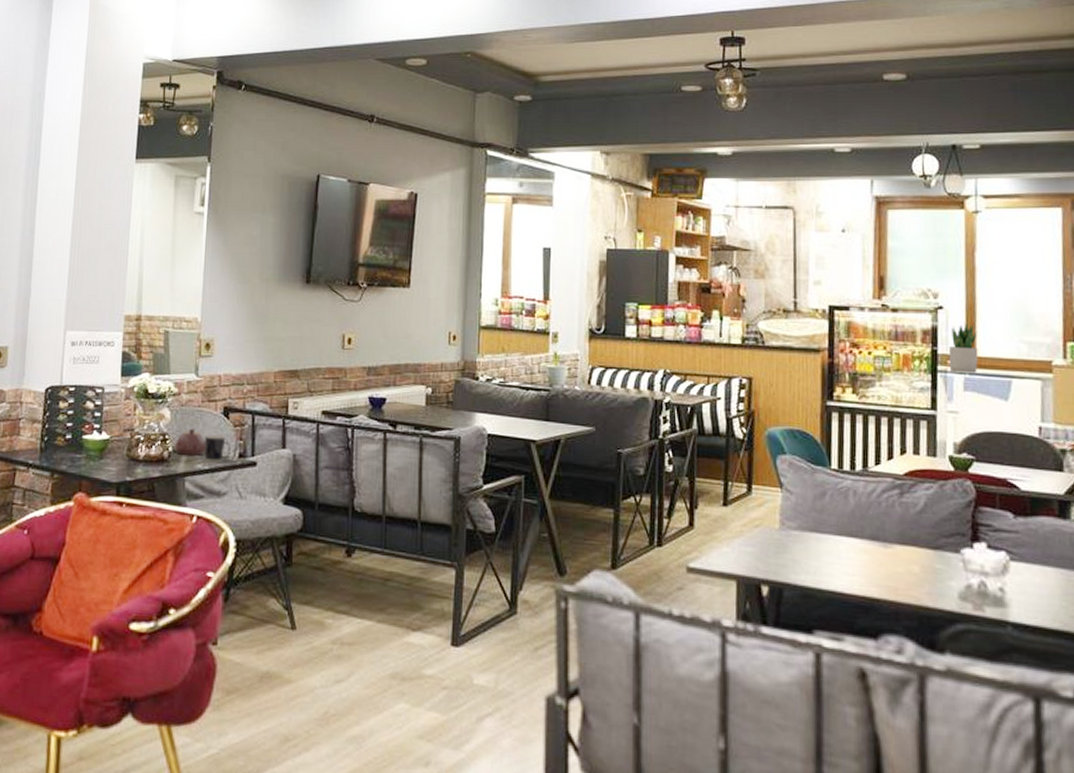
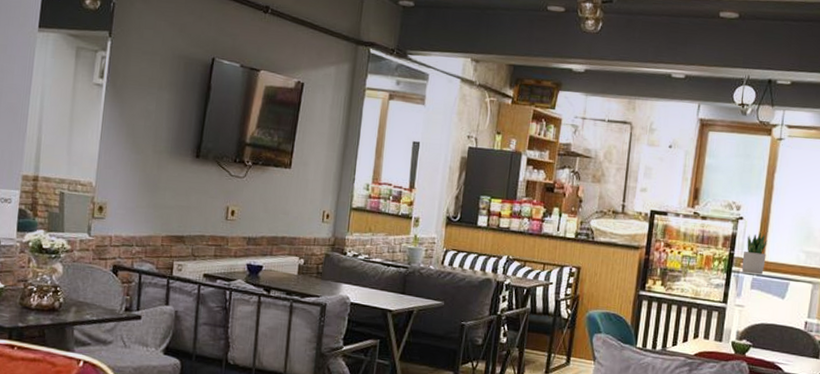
sugar bowl: present [174,428,206,457] -> none [65,282,95,308]
mug: present [204,434,231,463] -> none [92,289,118,315]

